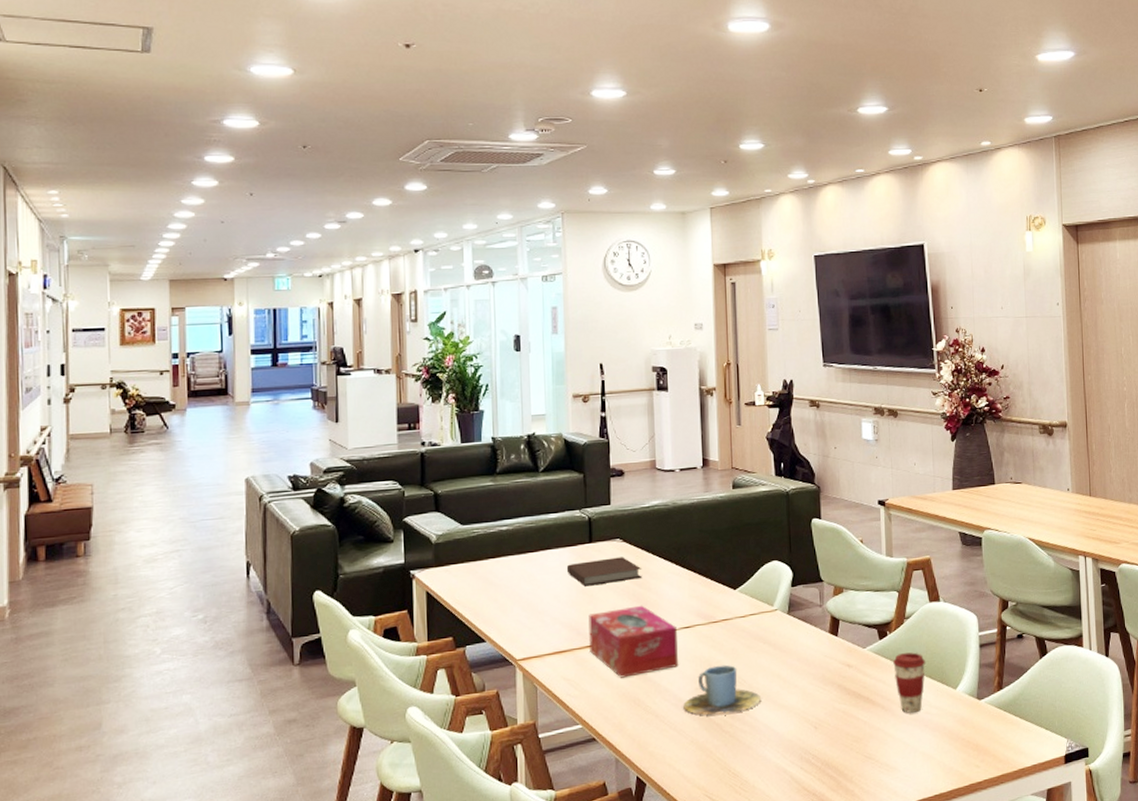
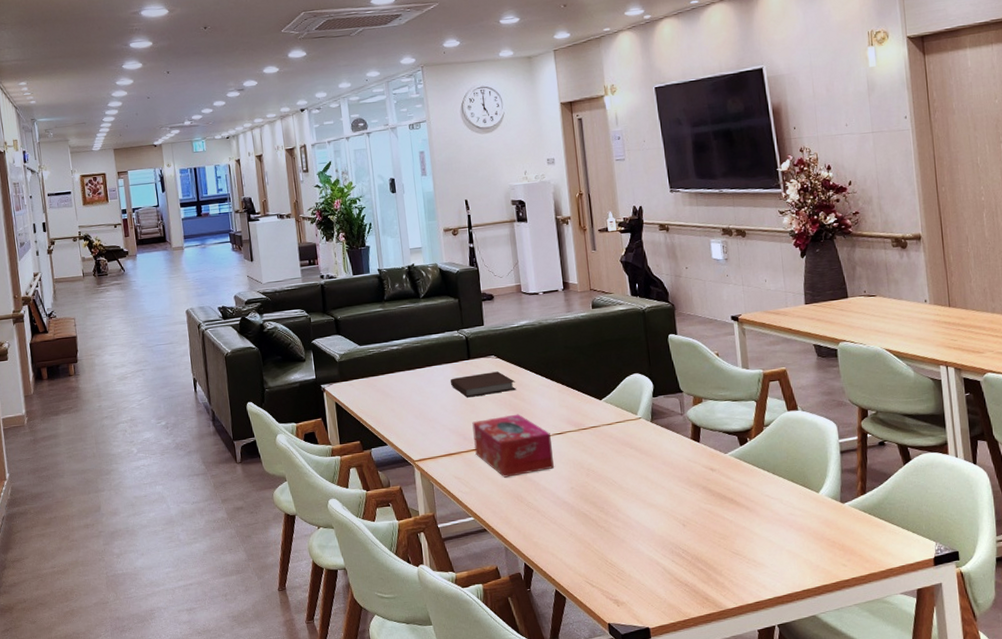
cup: present [683,664,761,715] -> none [561,467,631,512]
coffee cup: present [893,652,926,713] -> none [755,458,788,514]

